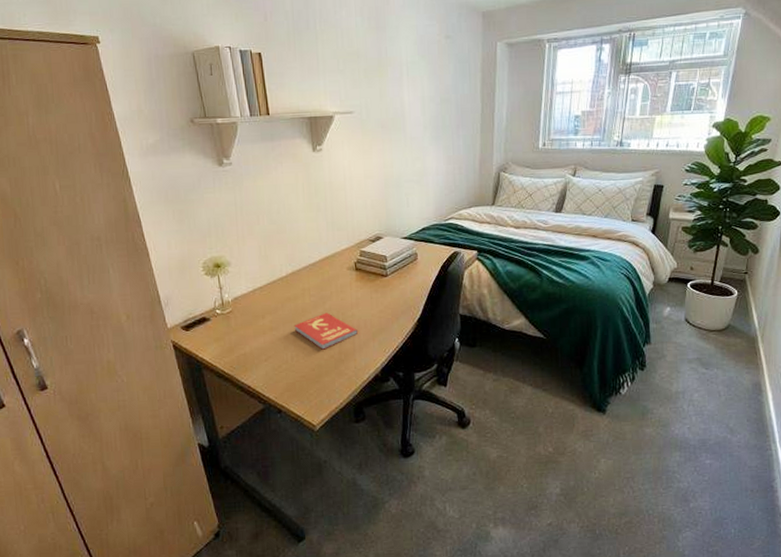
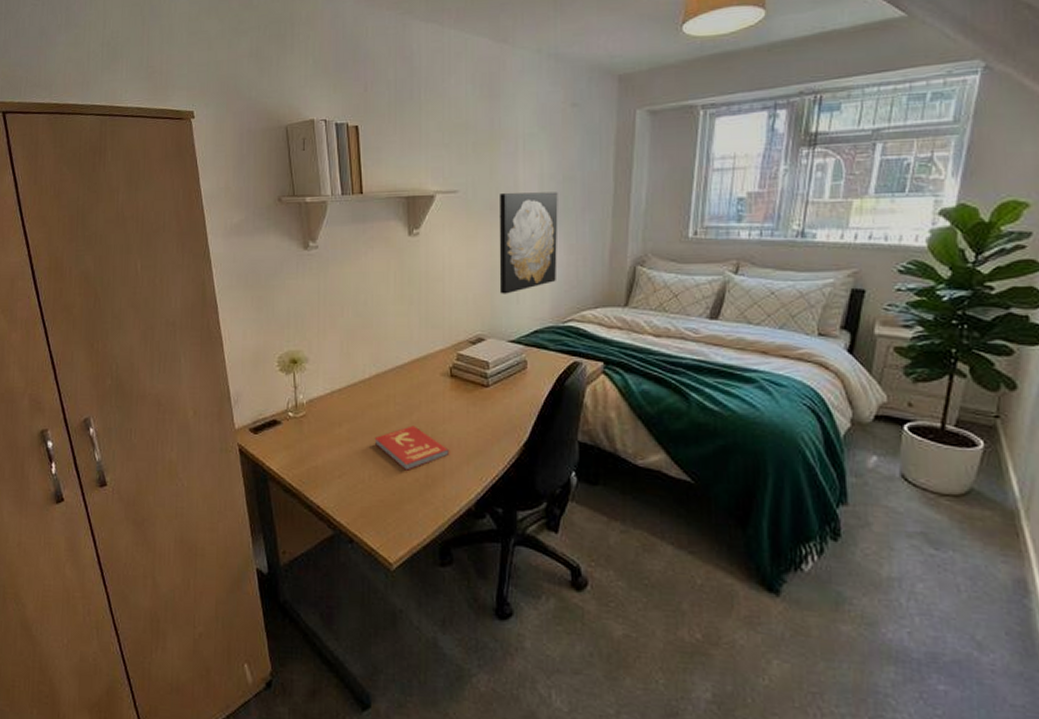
wall art: none [389,112,439,199] -> present [499,192,558,294]

